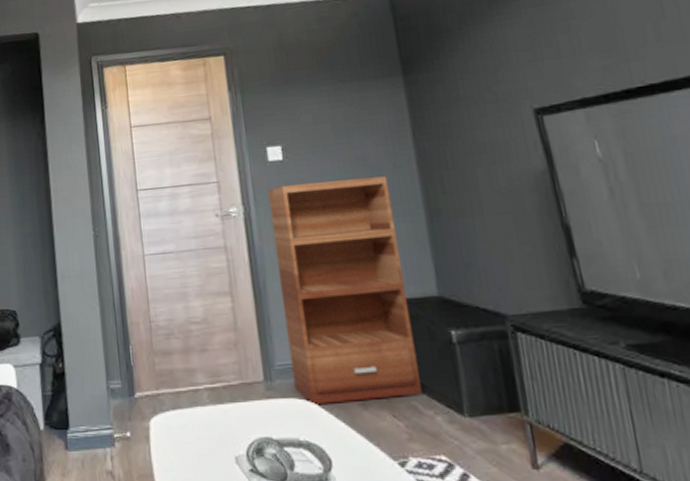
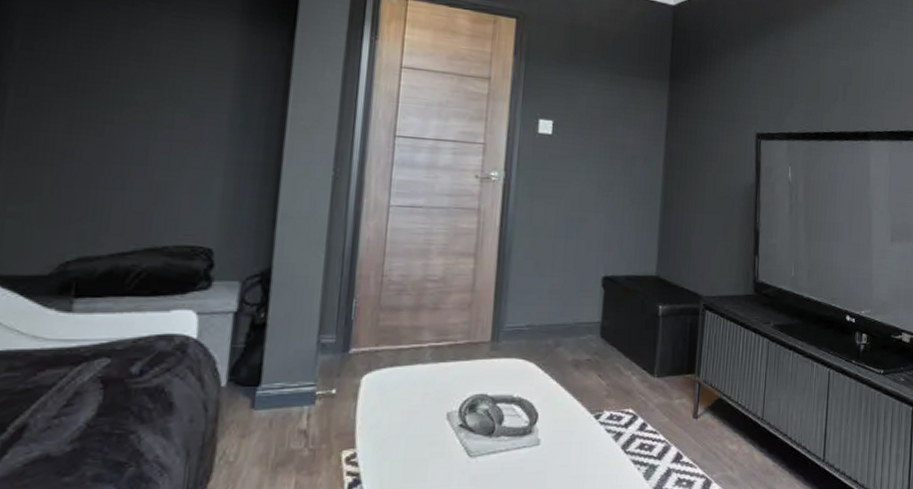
bookshelf: present [267,176,422,406] -> none [518,159,638,365]

